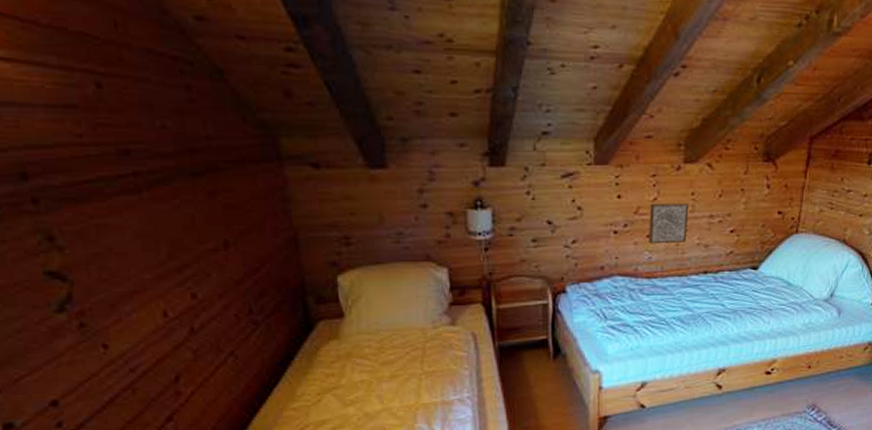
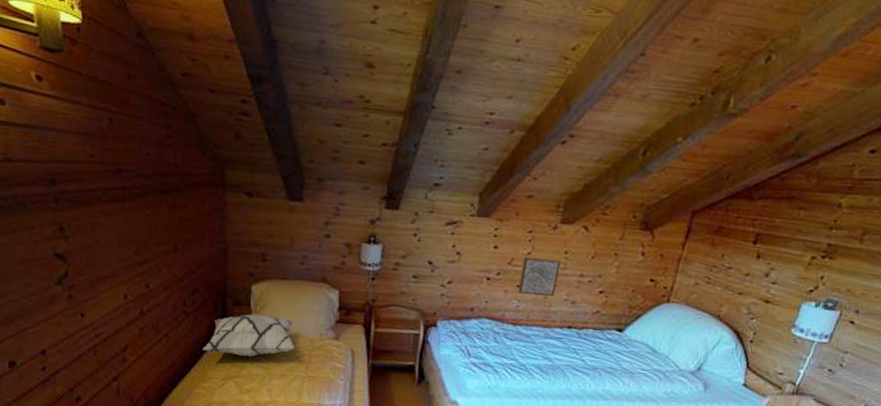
decorative pillow: none [285,309,404,365] -> present [203,313,295,357]

